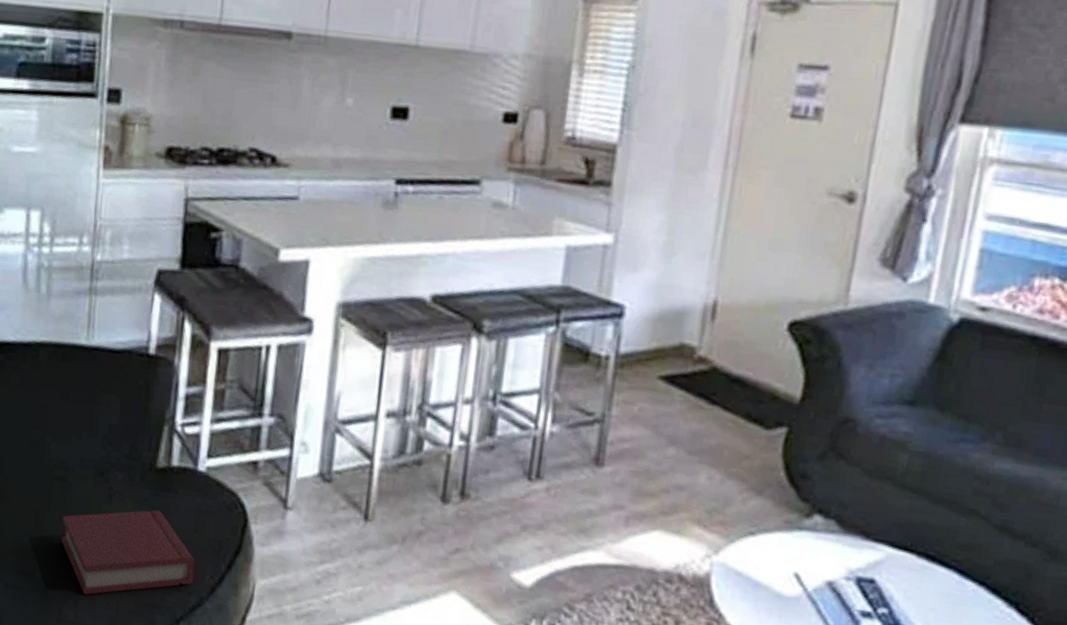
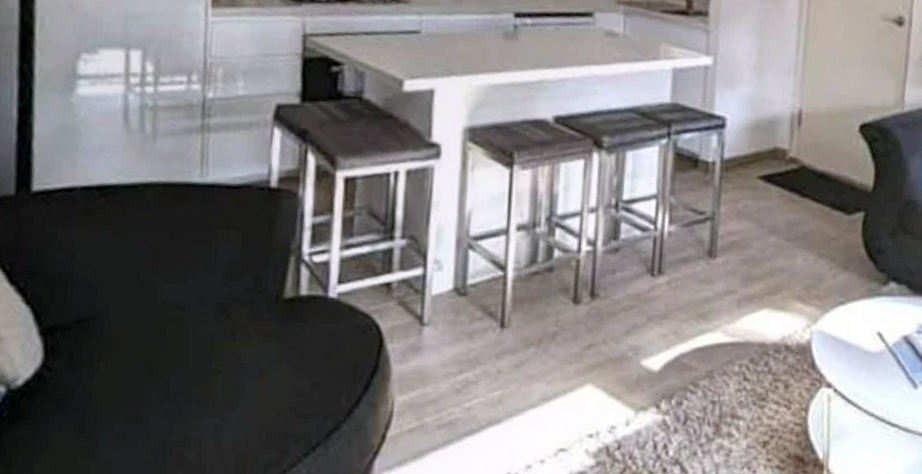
hardback book: present [61,510,195,595] -> none [179,340,329,434]

